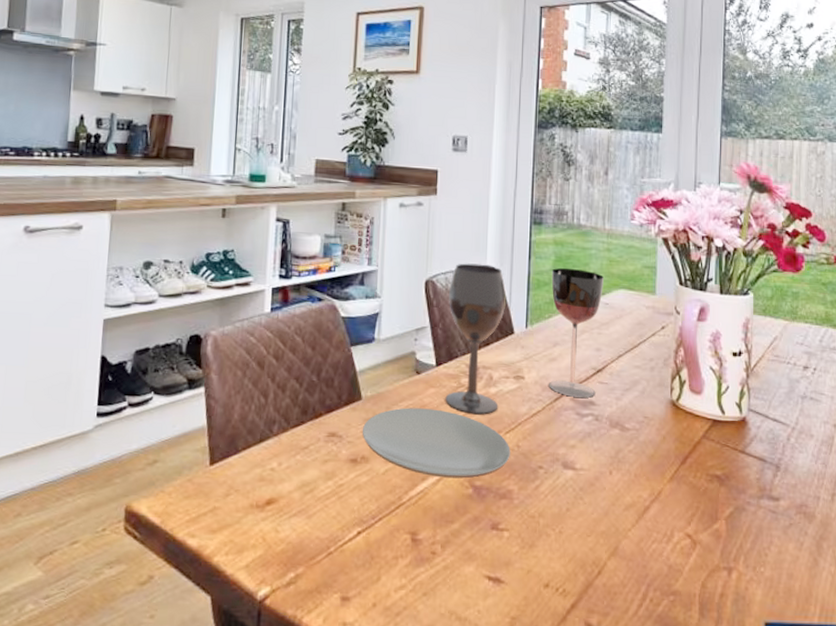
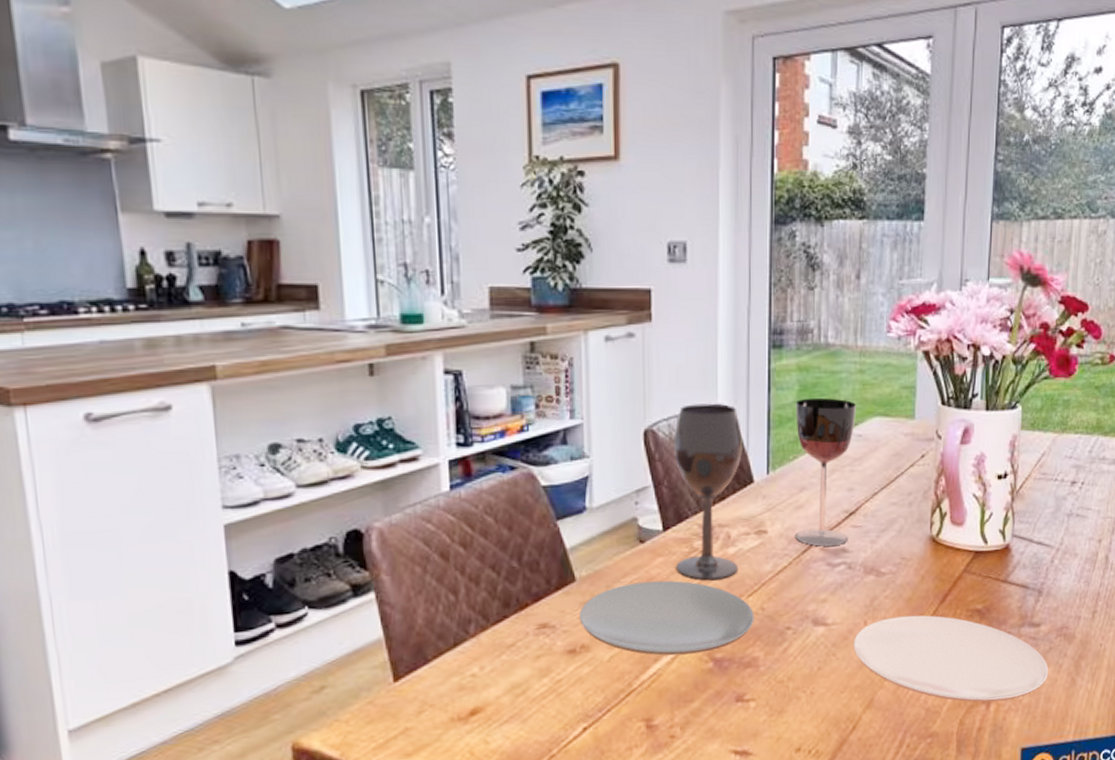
plate: none [600,471,790,570] -> present [854,615,1049,703]

